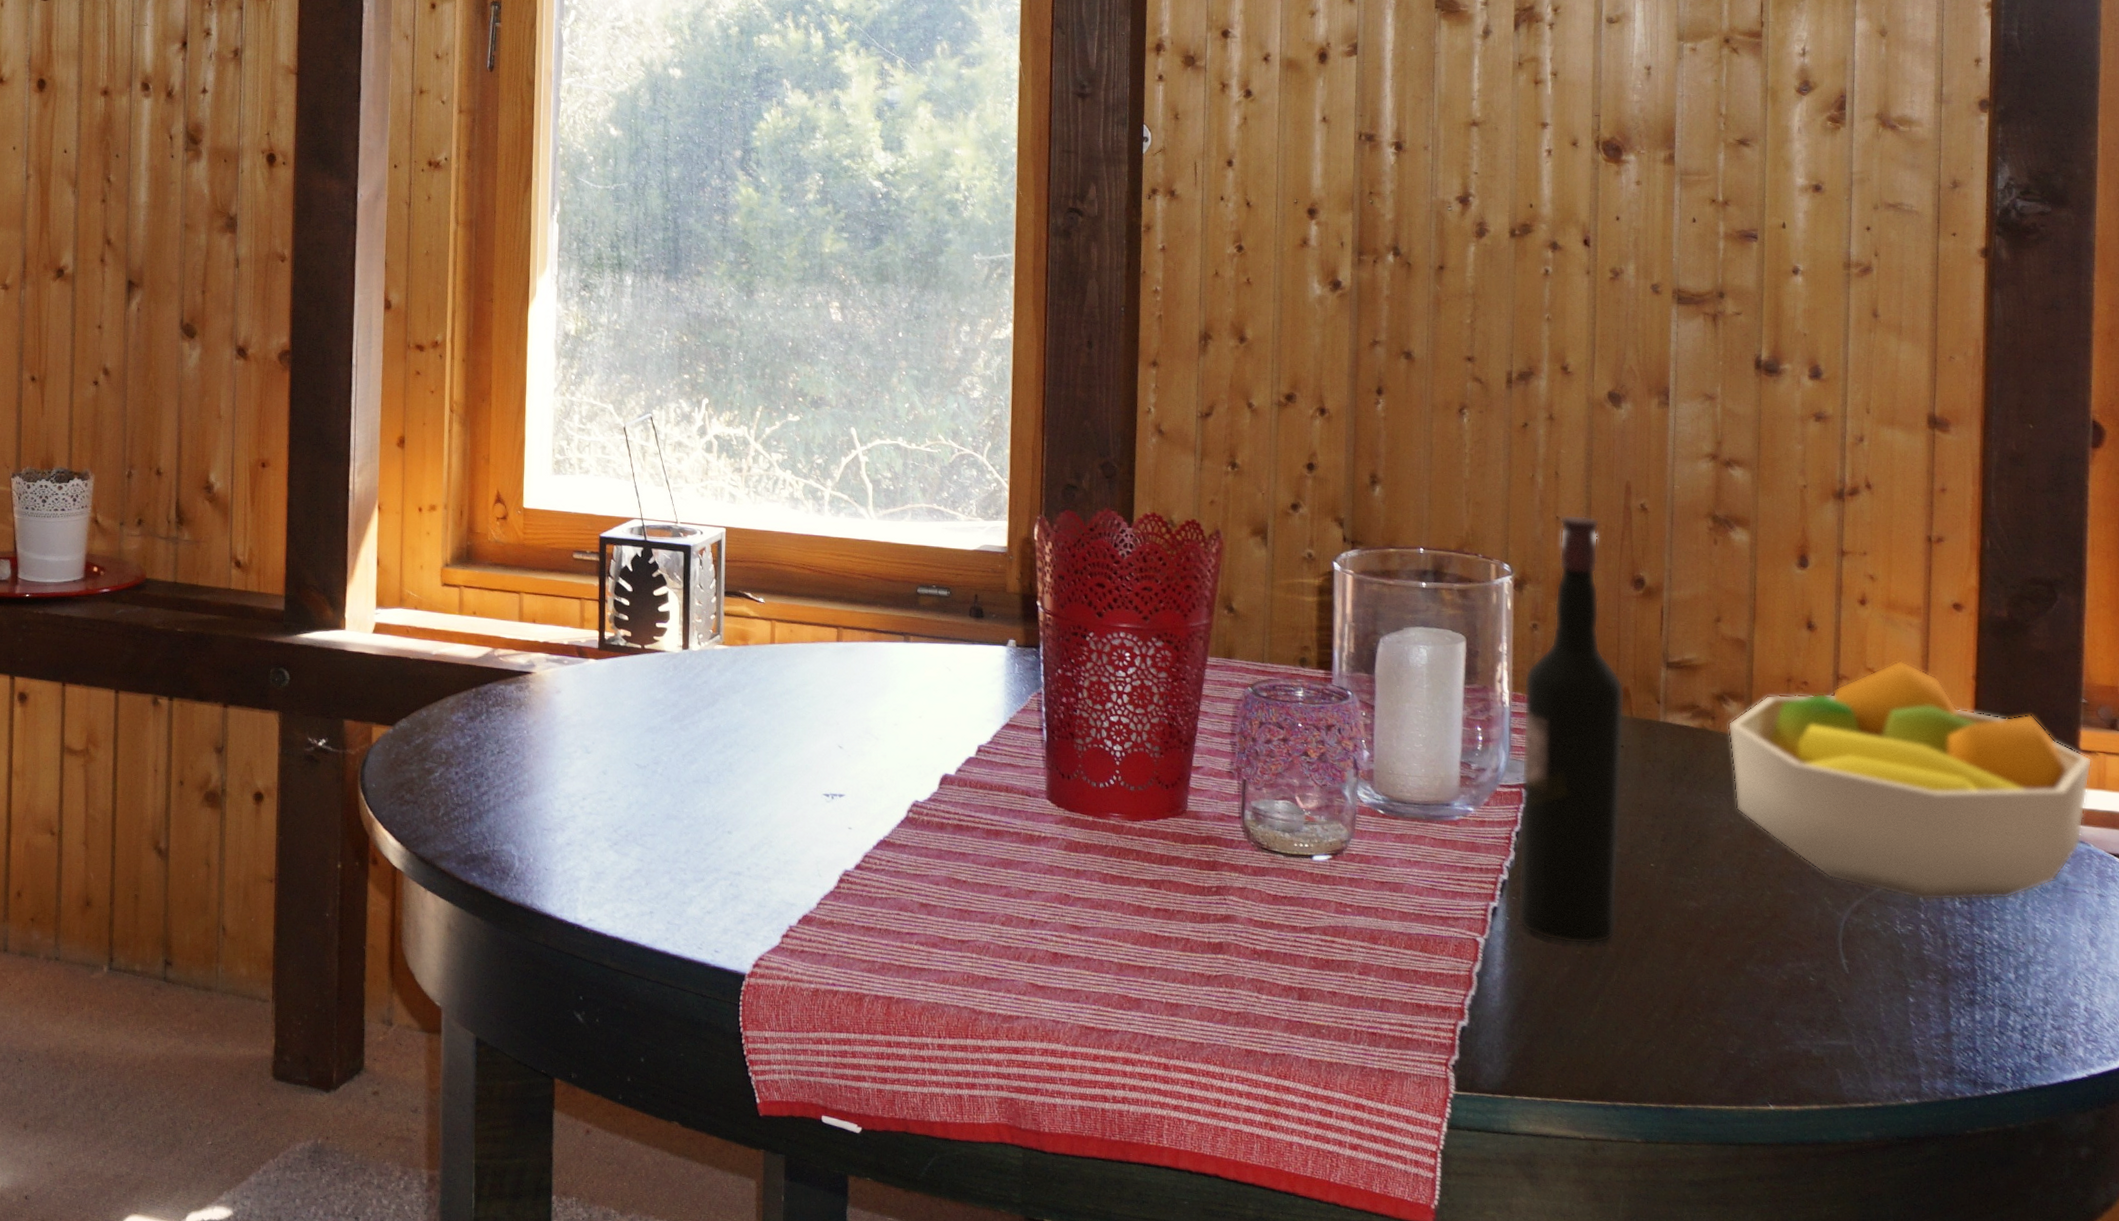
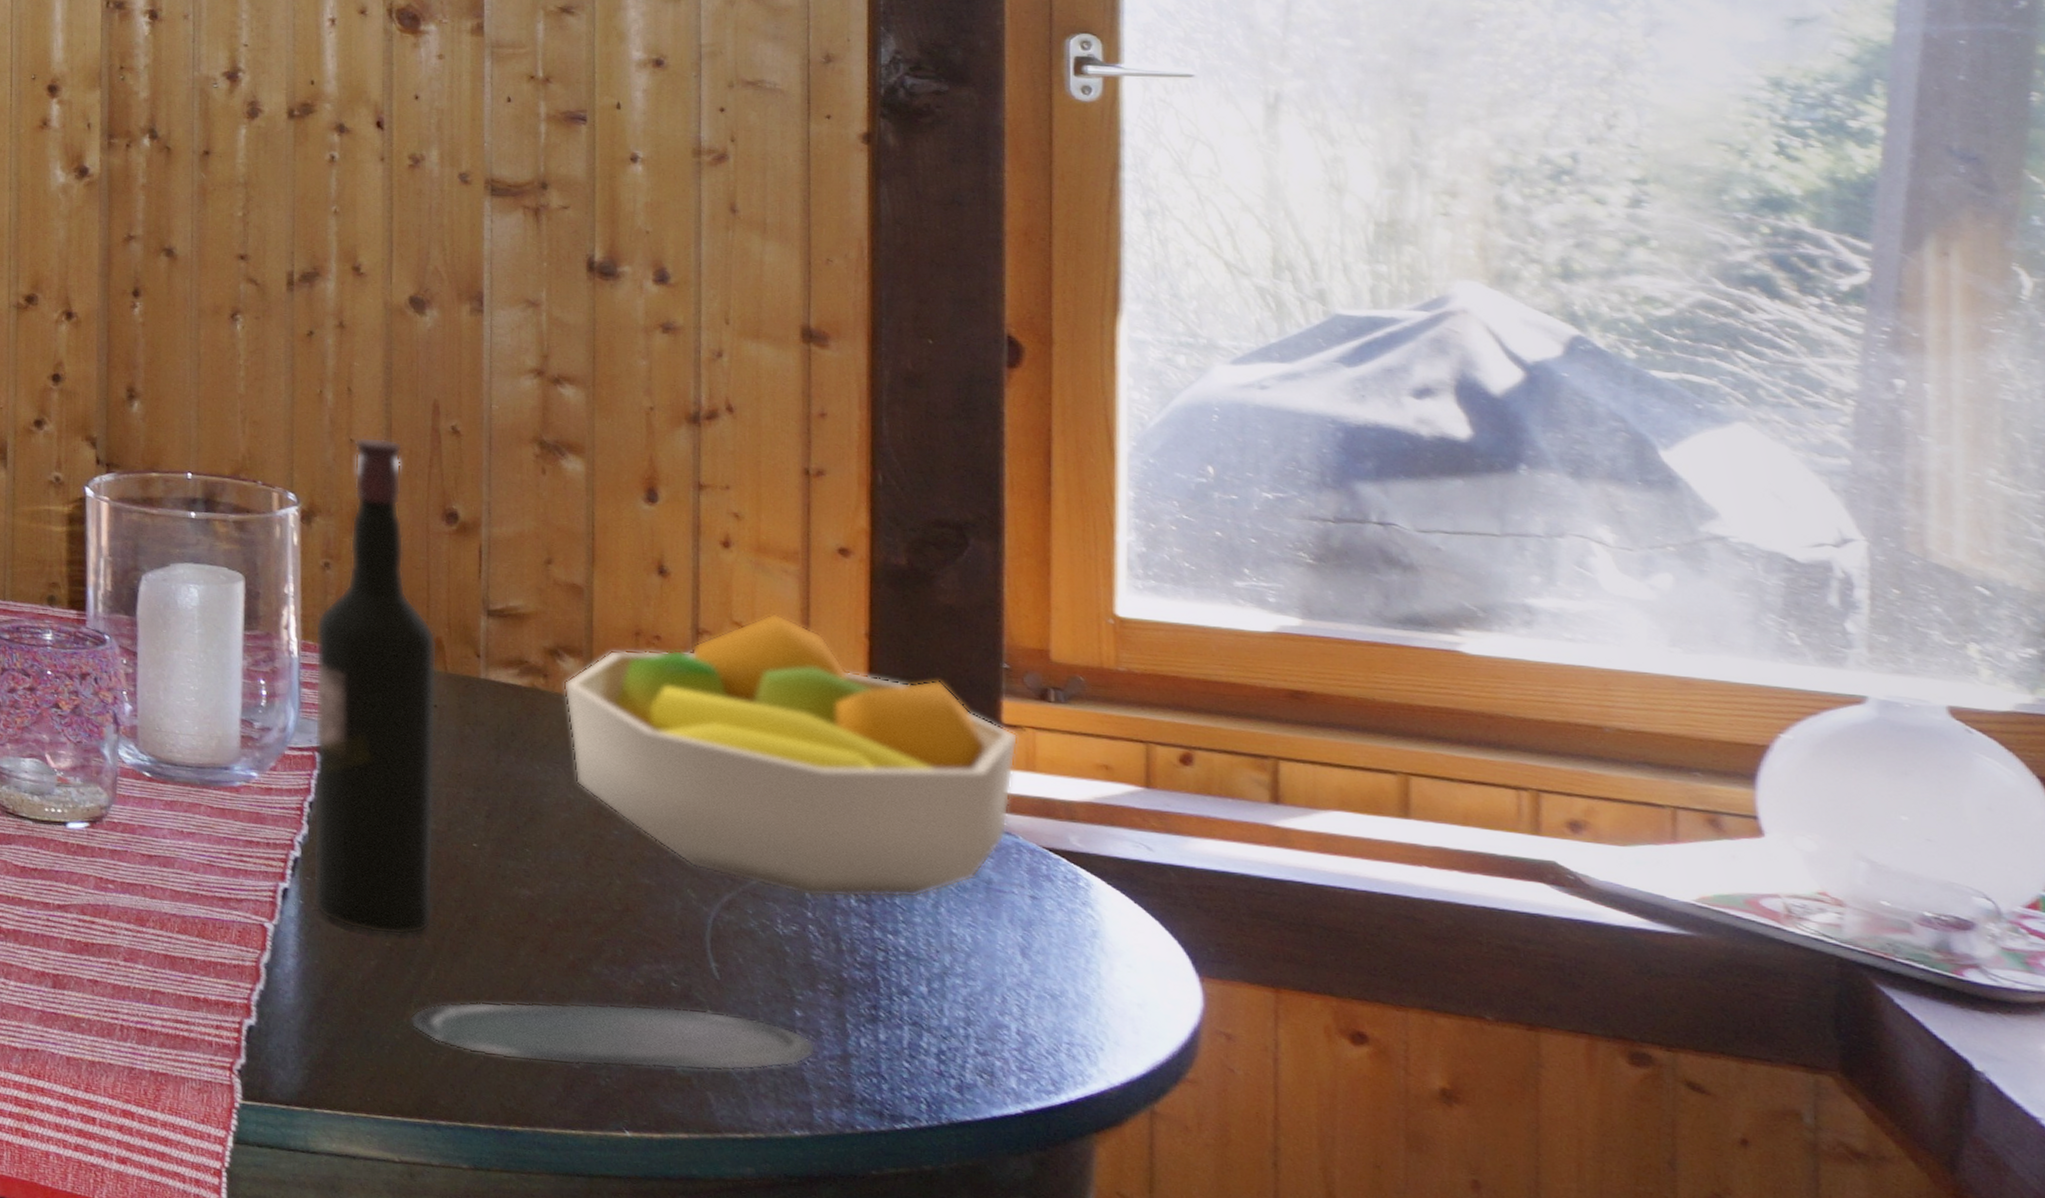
oval tray: none [1596,997,1925,1051] -> present [411,1001,816,1071]

